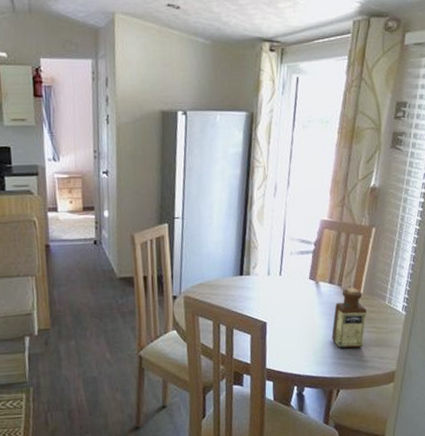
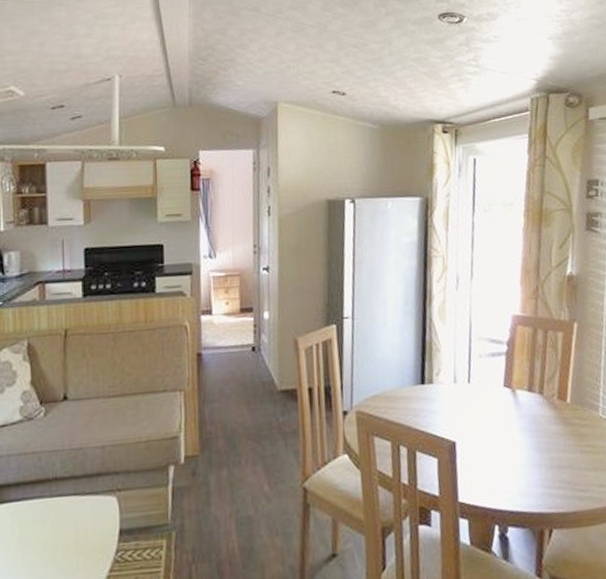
bottle: present [332,288,367,349] -> none [536,396,578,474]

